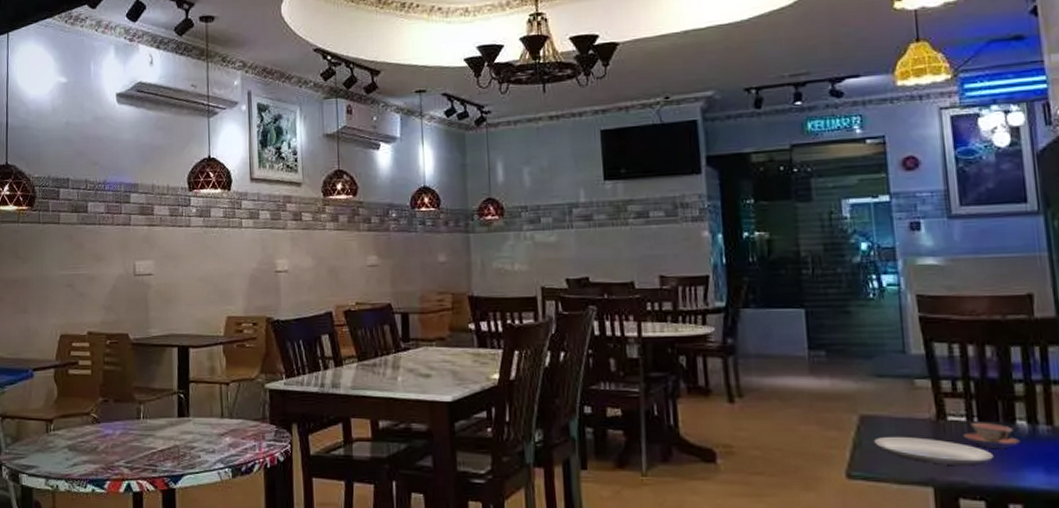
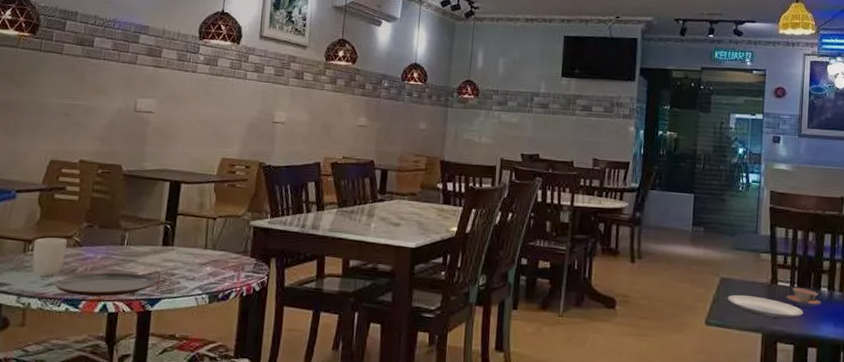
cup: none [54,415,86,457] -> present [31,237,67,277]
plate: none [78,449,177,475] -> present [54,272,157,297]

